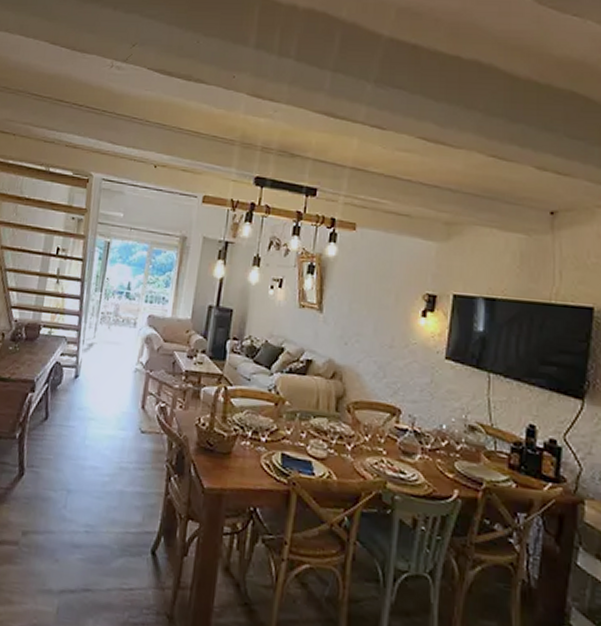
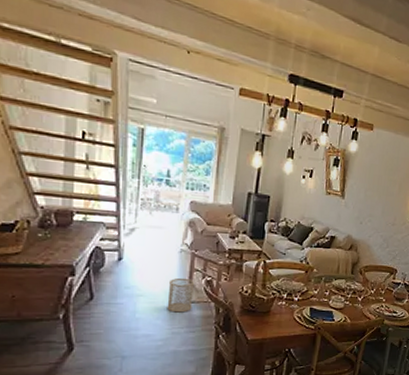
wastebasket: none [117,401,148,444] -> present [167,277,195,313]

